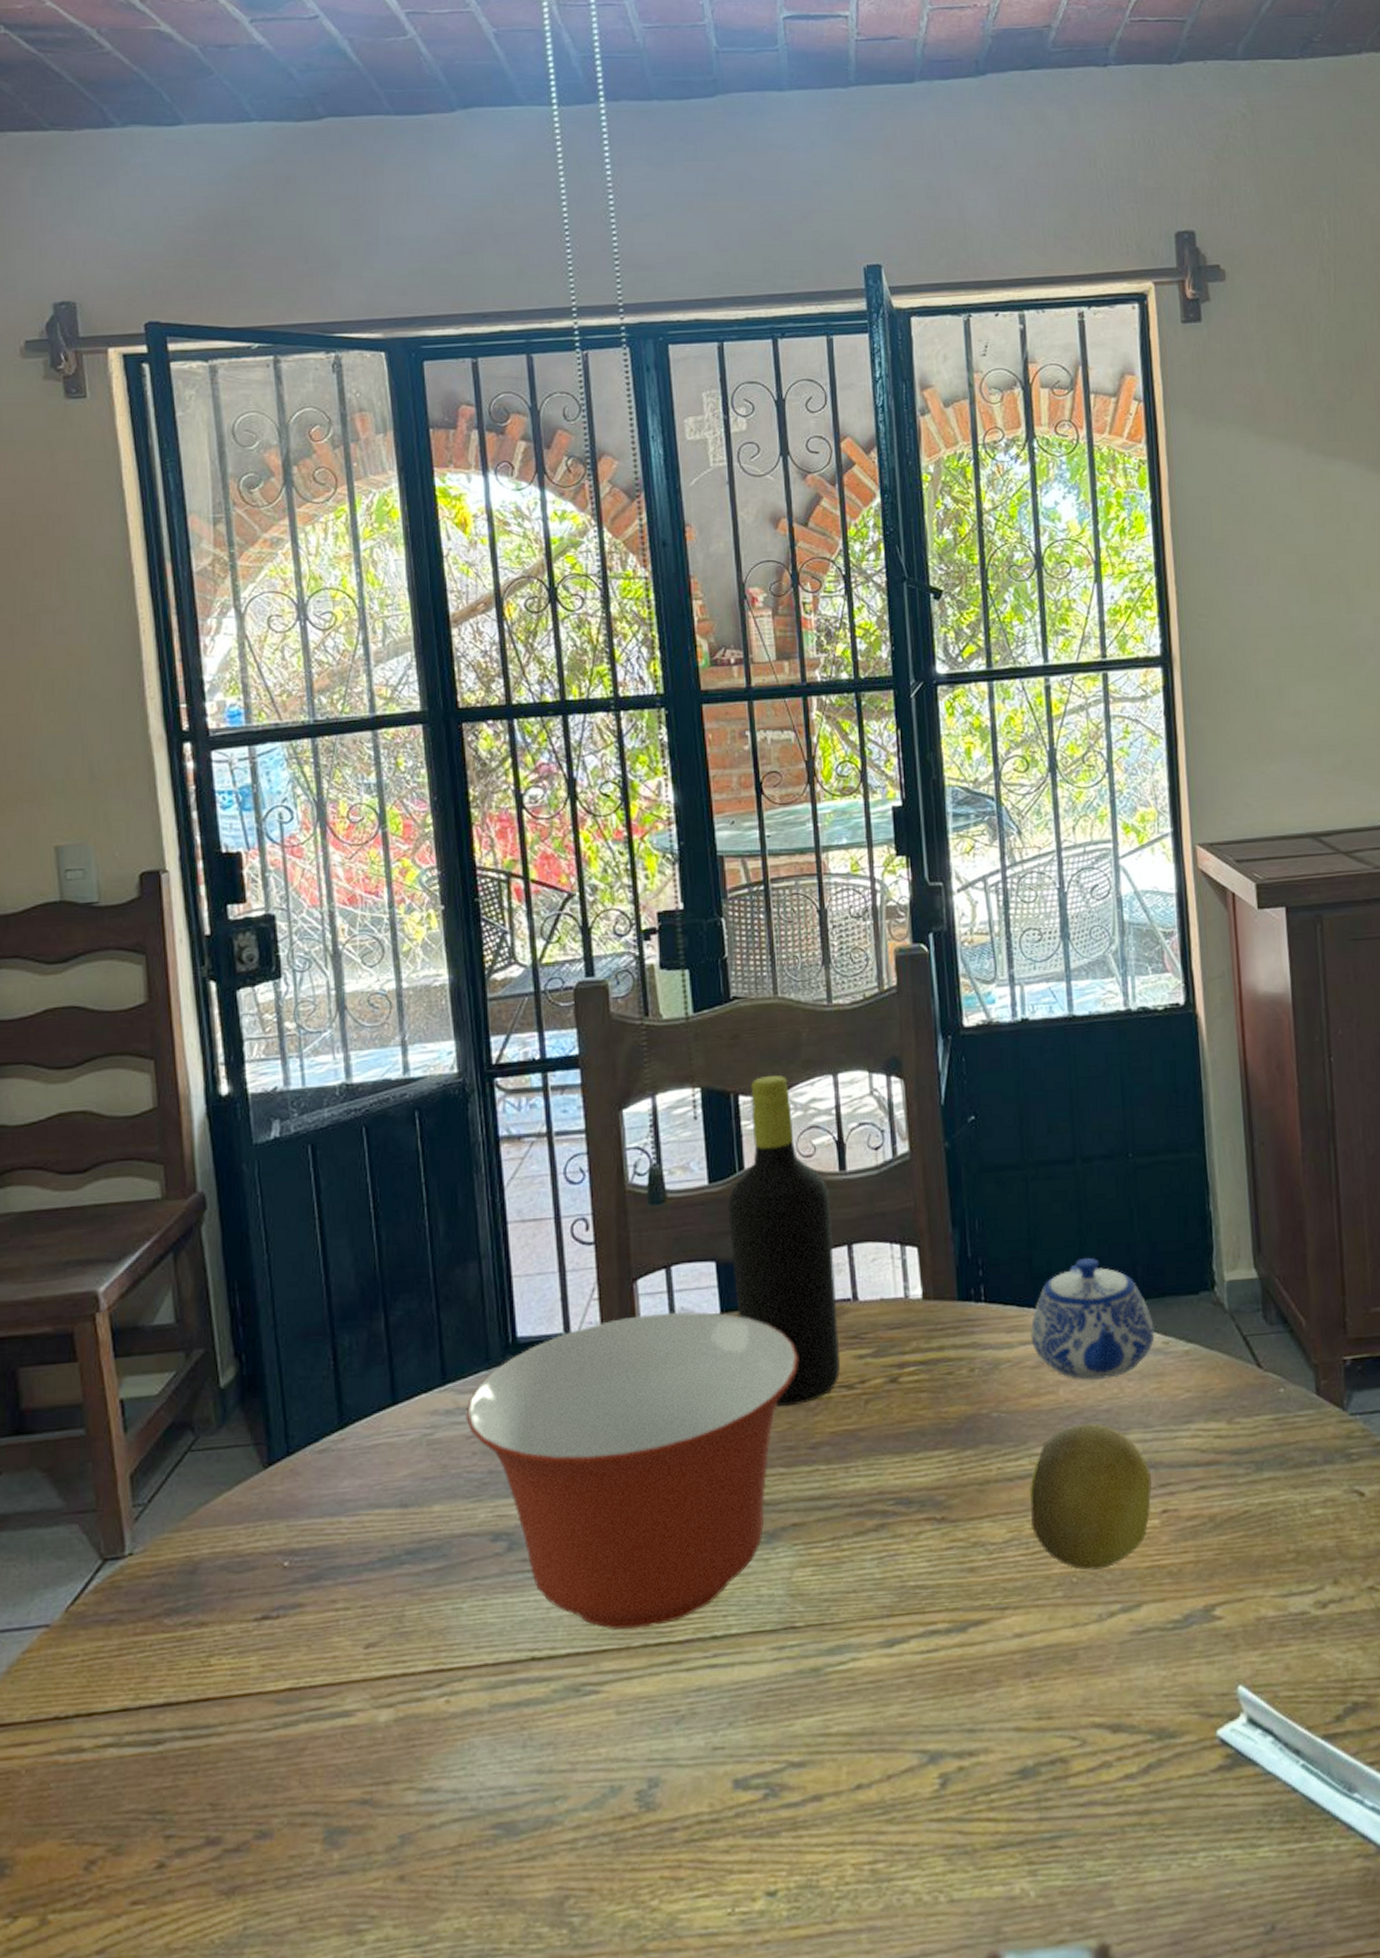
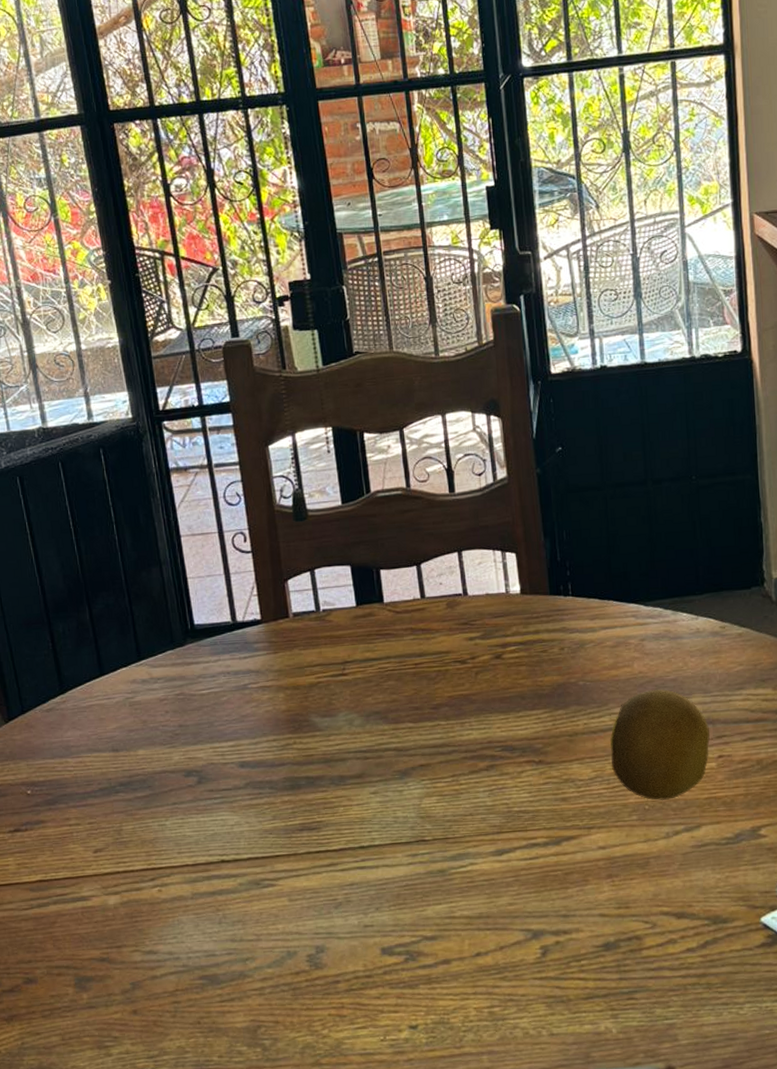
mixing bowl: present [465,1311,798,1630] -> none [158,604,420,841]
bottle: present [727,1076,841,1407] -> none [358,416,455,678]
teapot: present [1030,1257,1155,1380] -> none [610,560,713,656]

